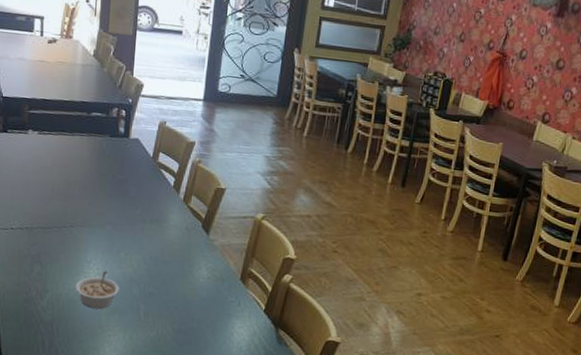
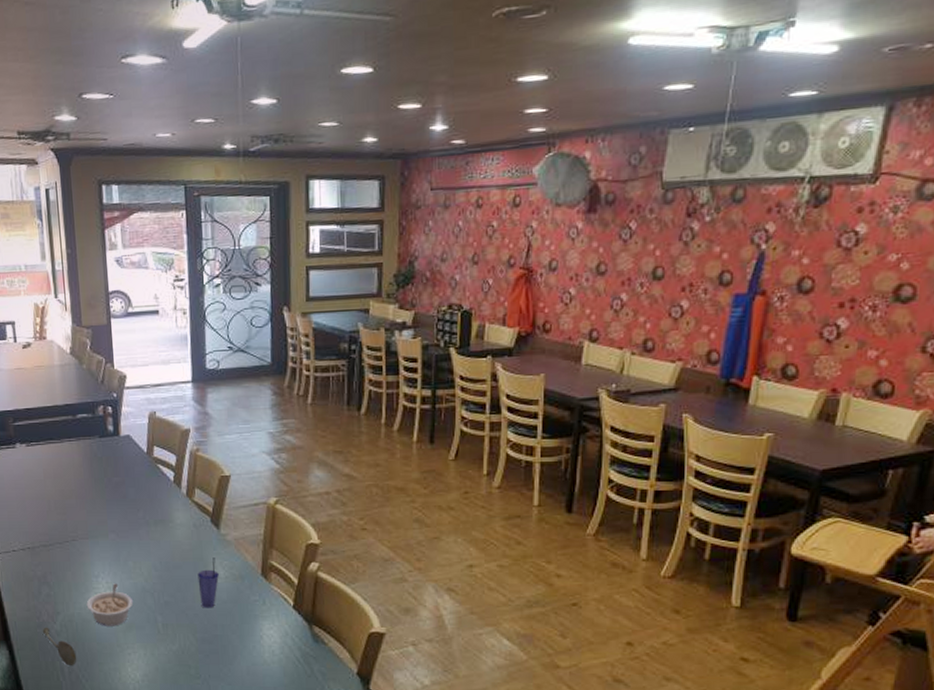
soupspoon: none [29,302,59,341] -> present [42,627,77,667]
straw: none [182,259,202,304] -> present [198,557,219,608]

